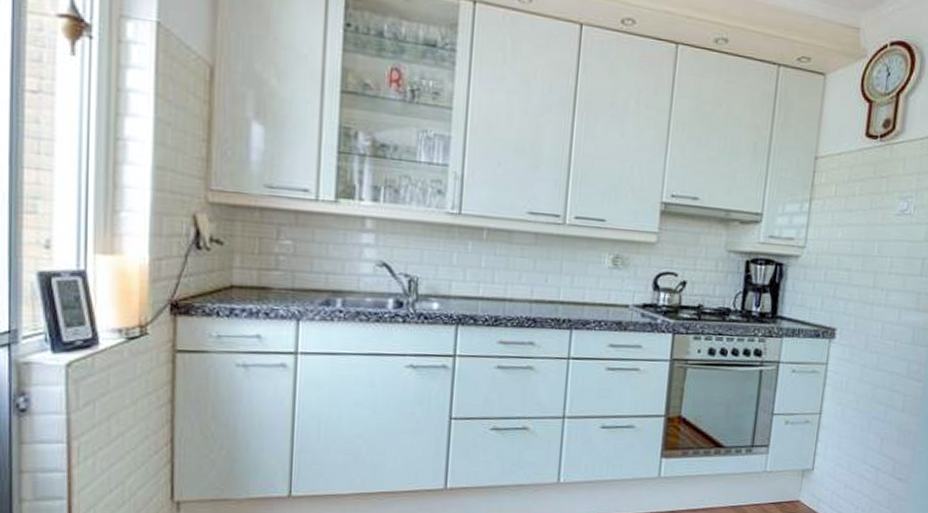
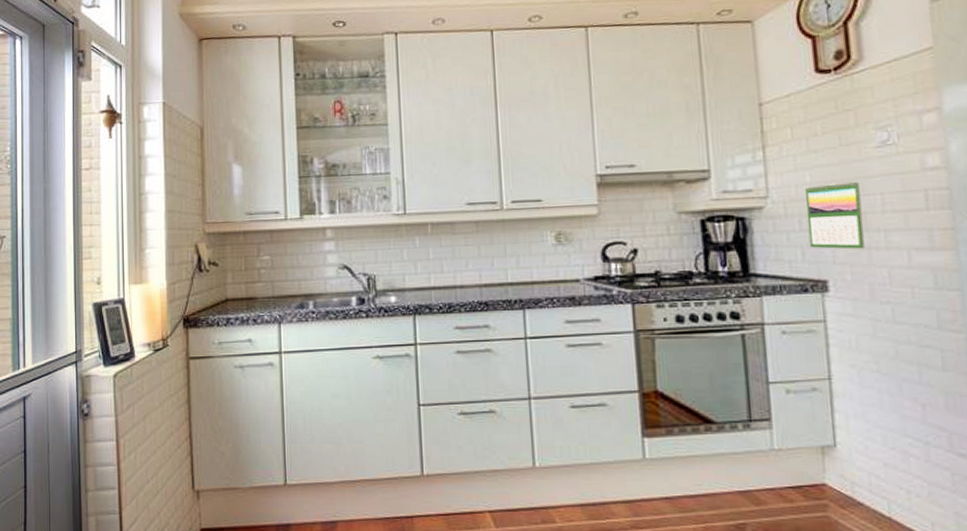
calendar: none [829,241,878,304] -> present [805,180,866,250]

